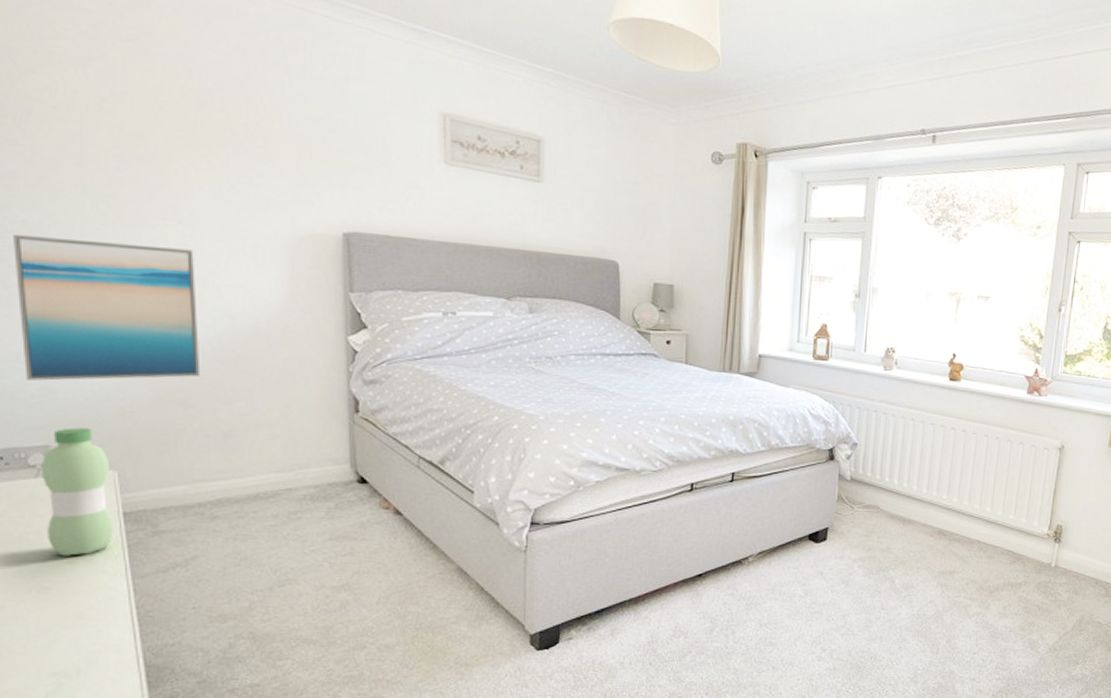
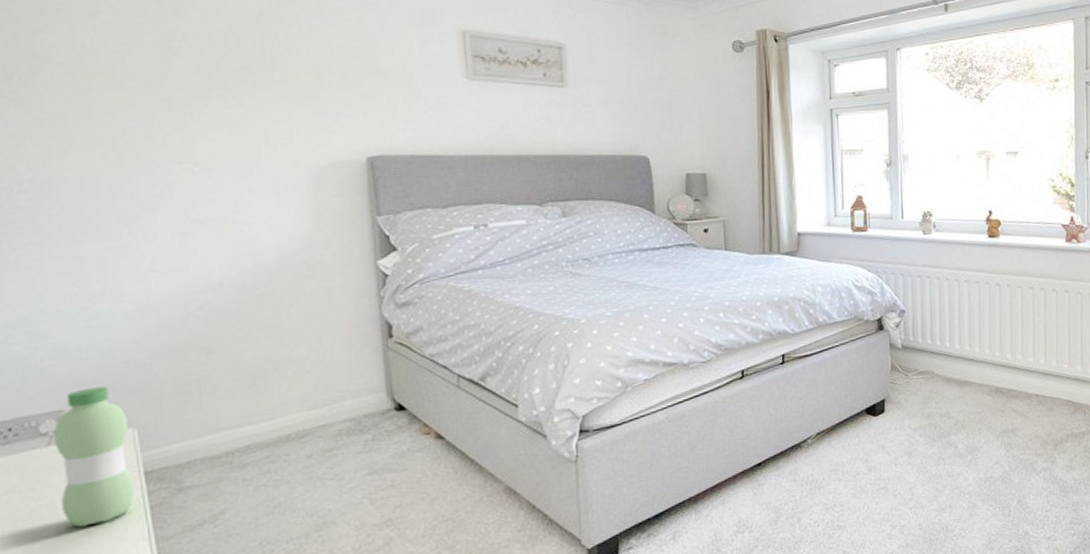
wall art: present [13,235,201,381] -> none [20,190,224,344]

